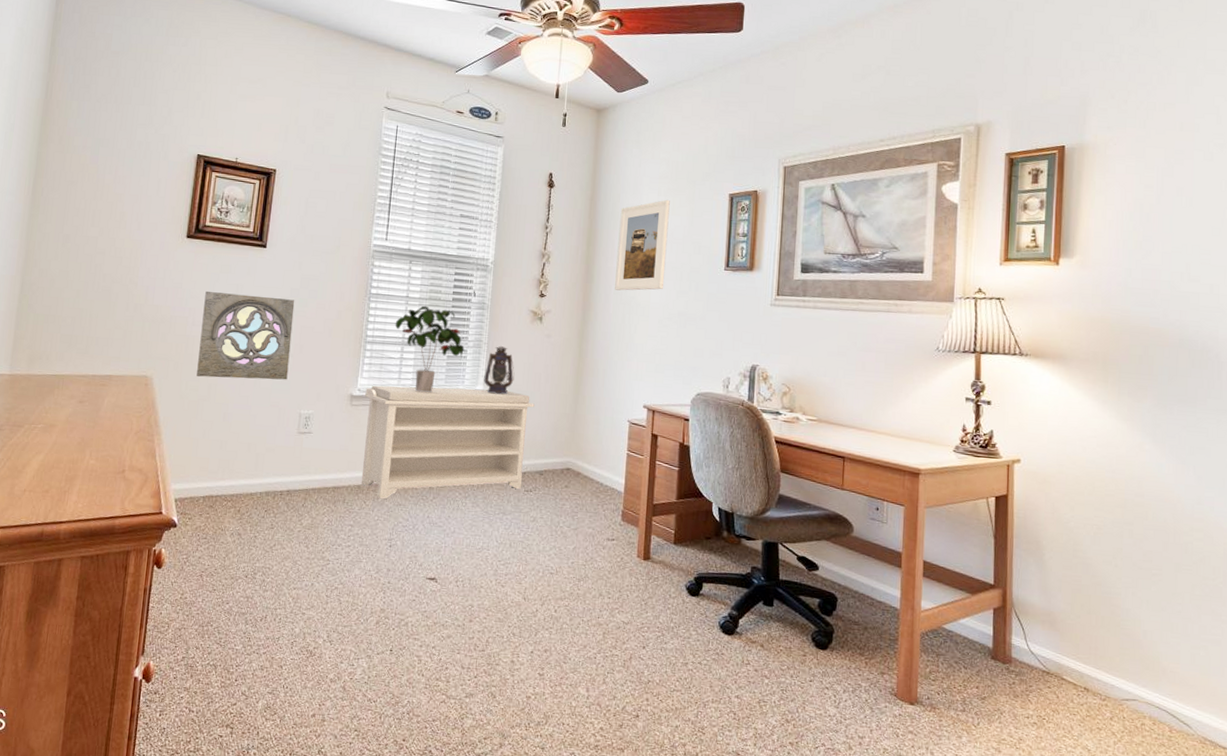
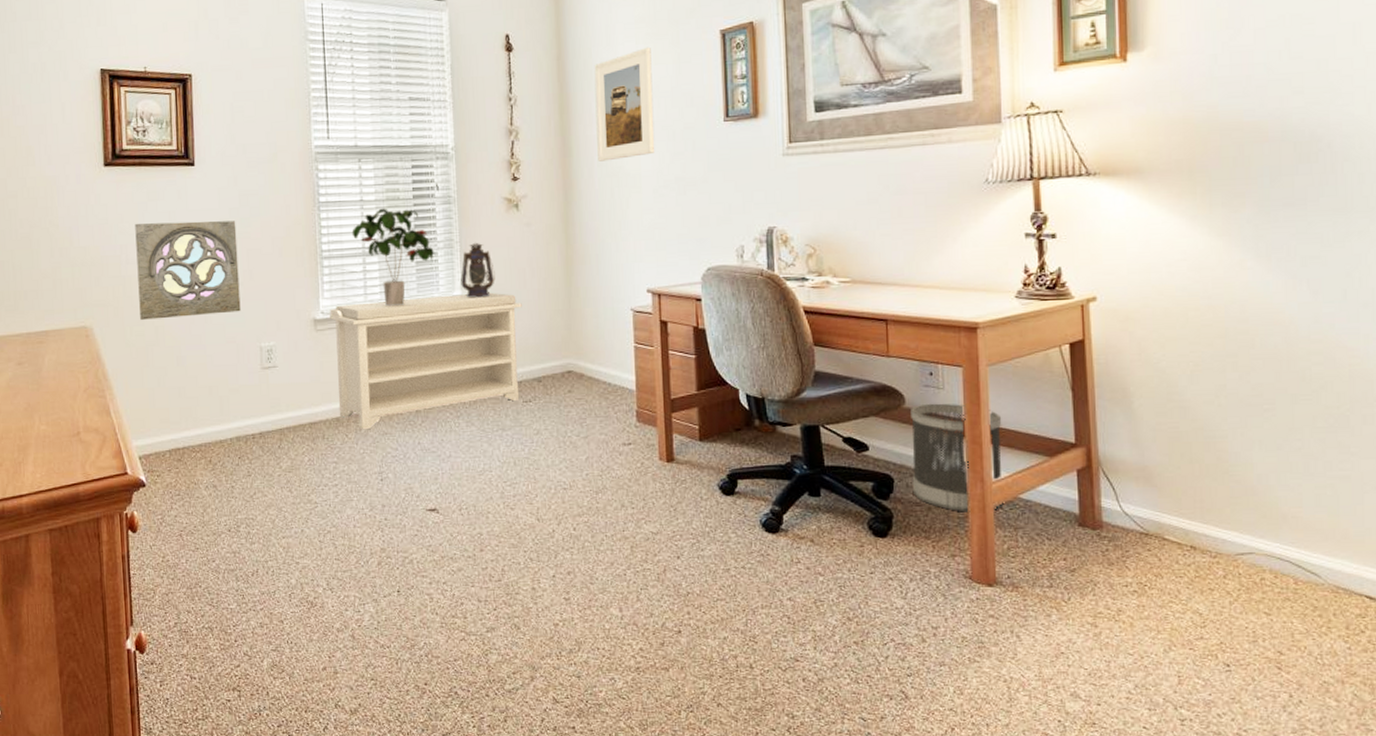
wastebasket: none [852,534,934,637] -> present [911,403,1004,512]

